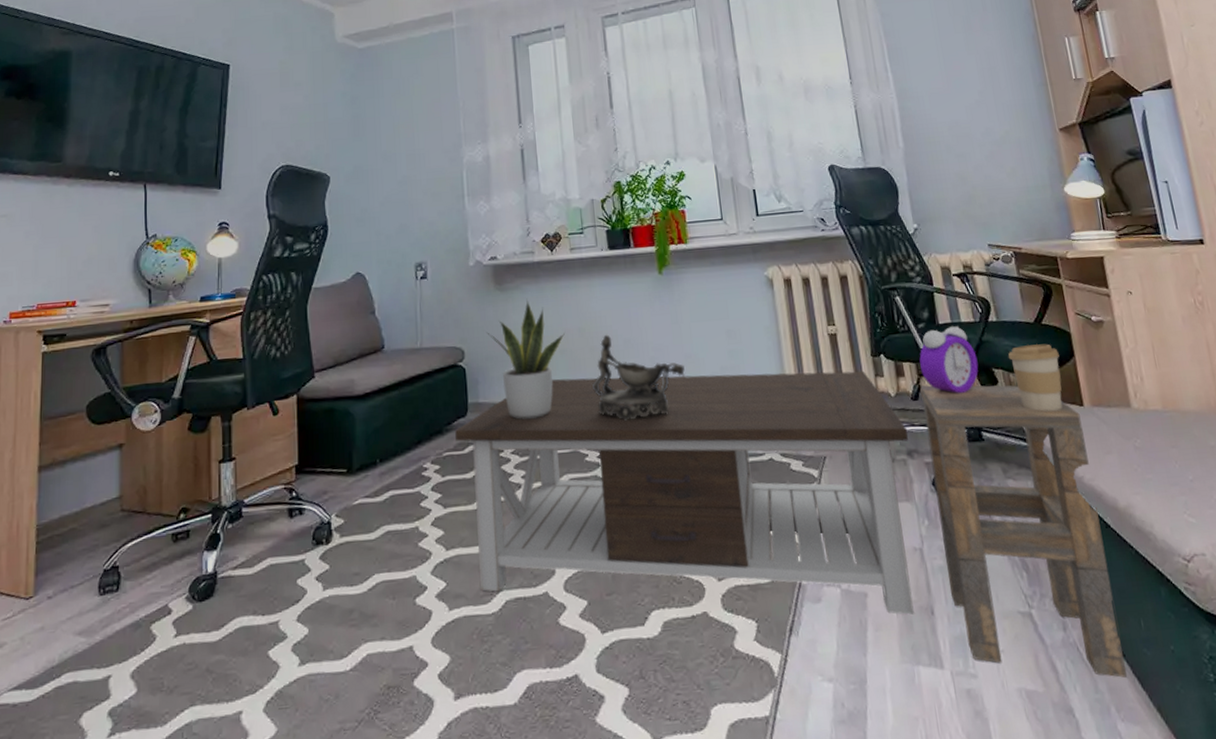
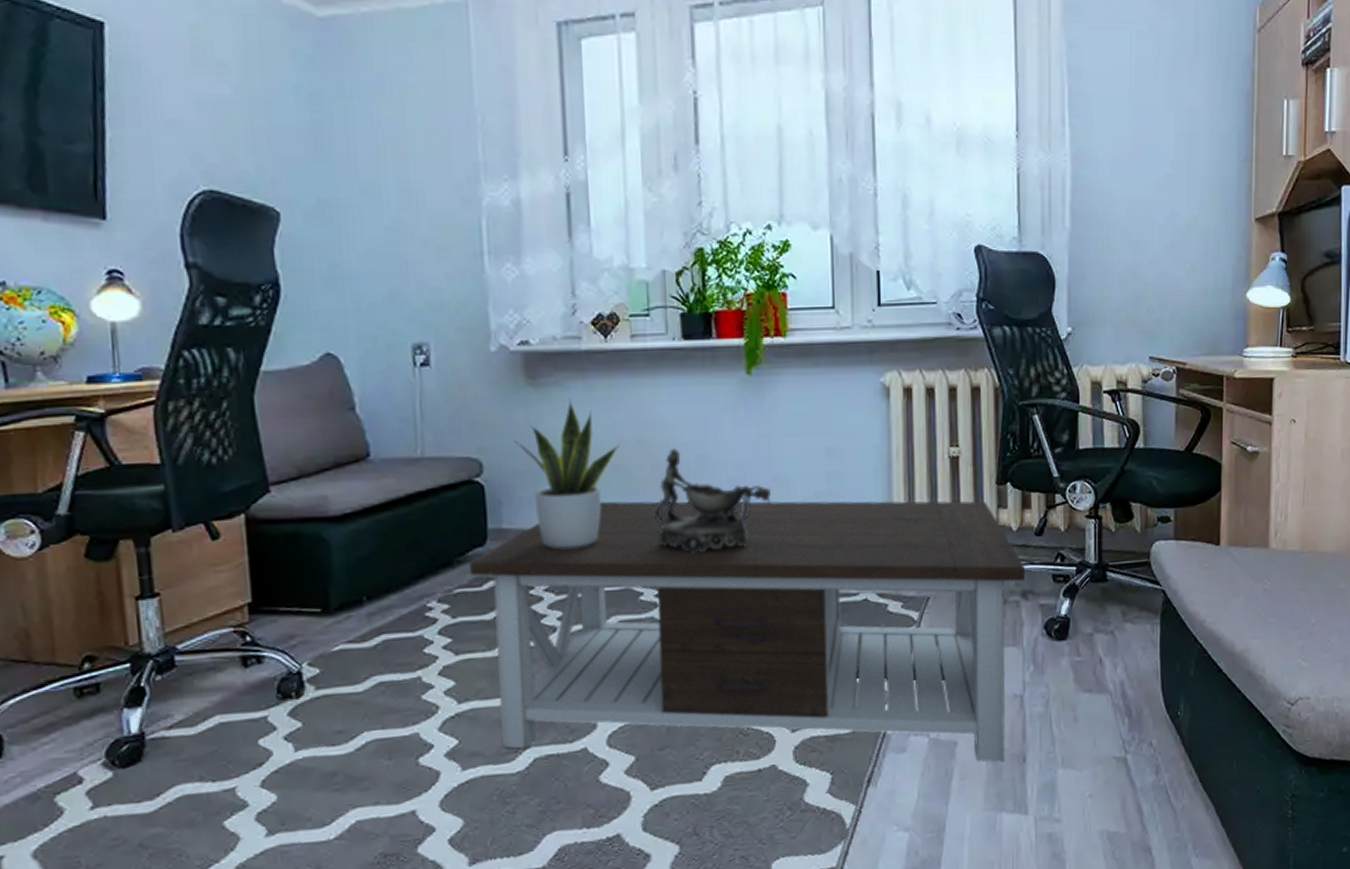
alarm clock: present [919,326,979,393] -> none [1051,452,1115,529]
side table: present [920,385,1127,678] -> none [1046,519,1214,817]
coffee cup: present [1008,344,1063,411] -> none [1149,475,1205,550]

